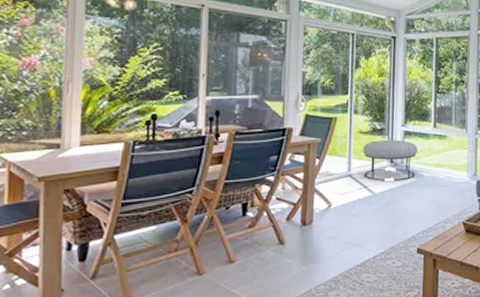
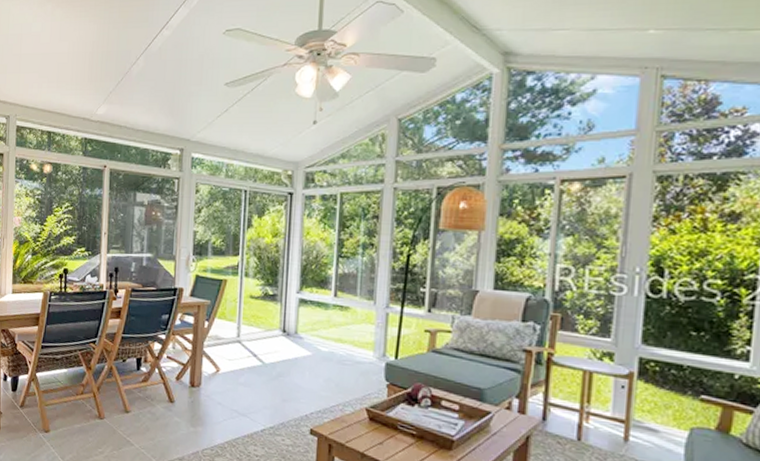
ottoman: present [362,139,418,181] -> none [252,306,315,353]

